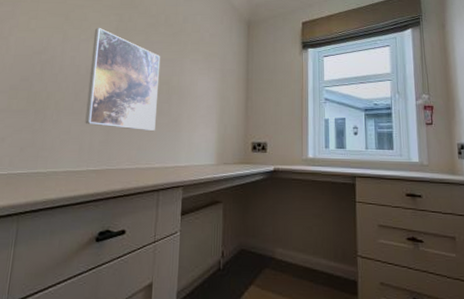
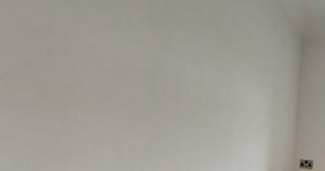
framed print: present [85,28,161,131] -> none [118,10,208,142]

